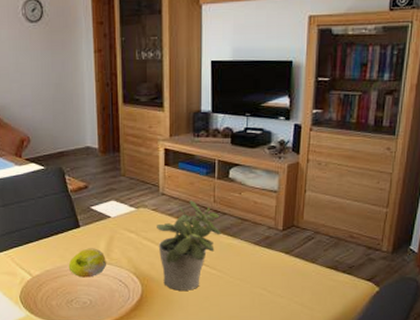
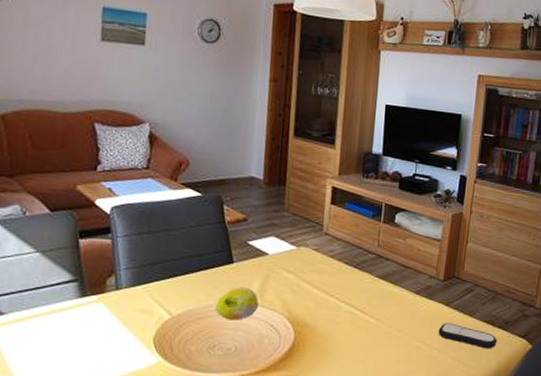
potted plant: present [157,200,221,291] -> none [316,242,383,340]
remote control: none [280,270,342,293] -> present [438,322,498,349]

